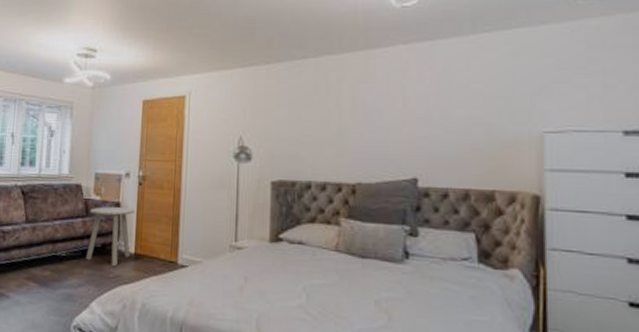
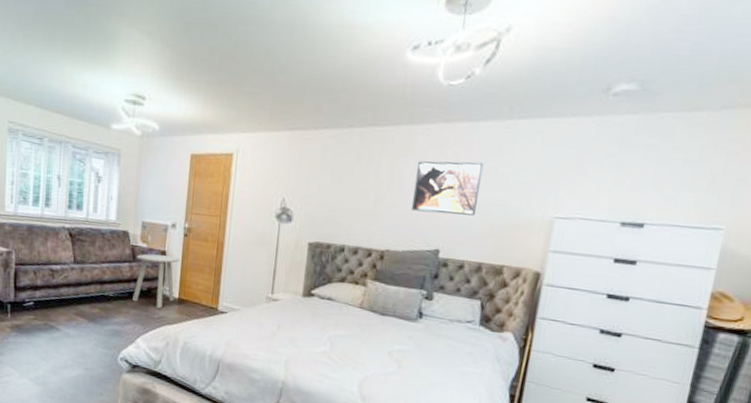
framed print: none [379,81,453,139] -> present [411,161,484,216]

